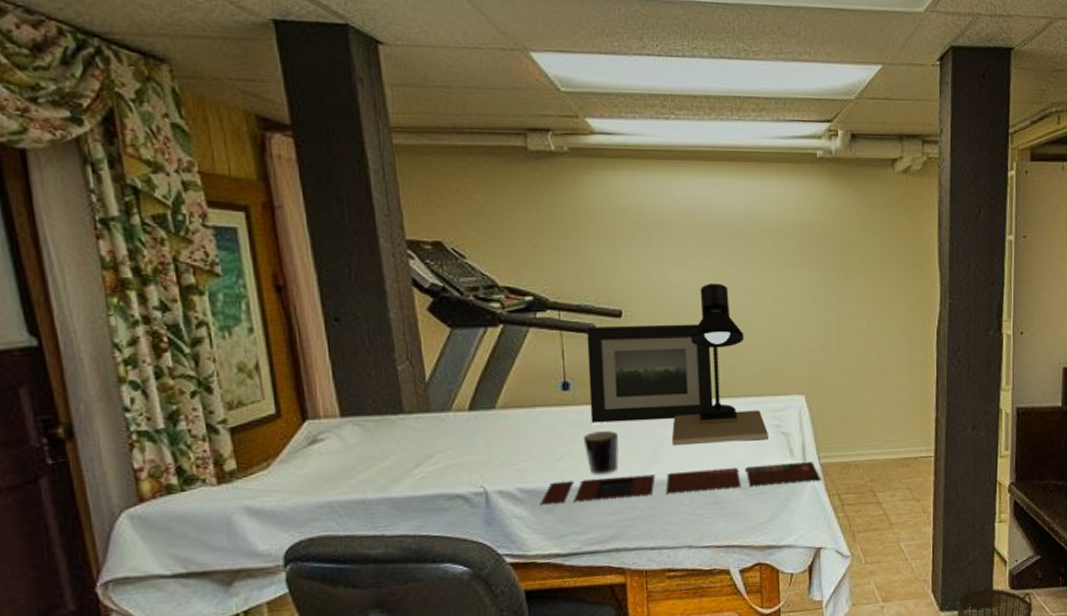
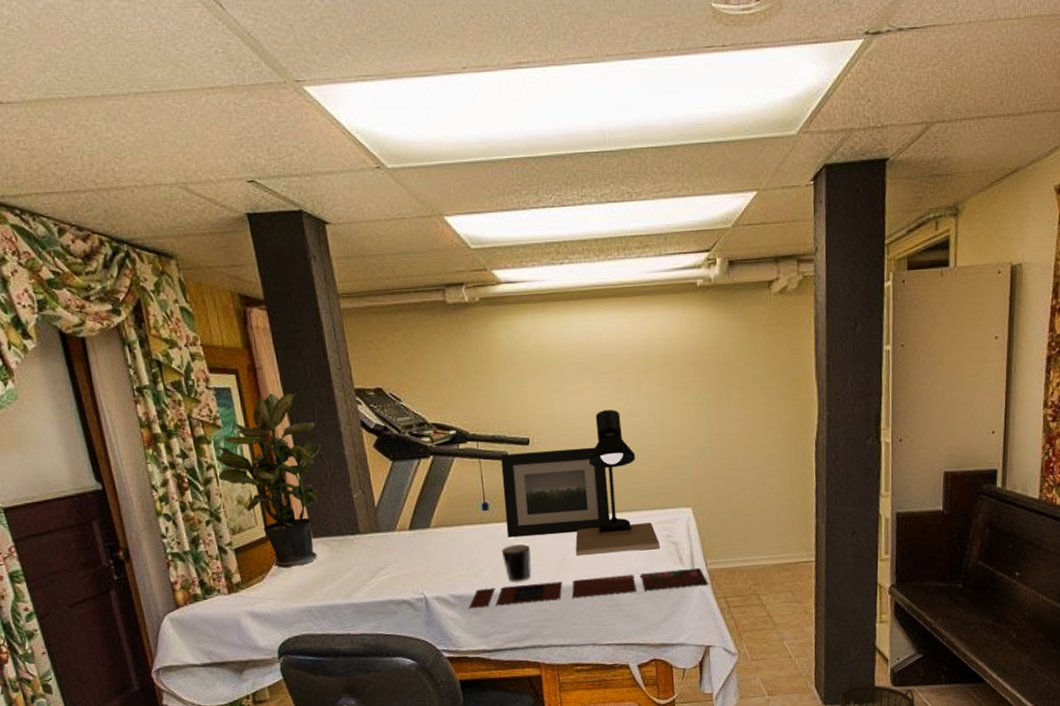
potted plant: none [211,238,359,453] -> present [216,393,322,568]

